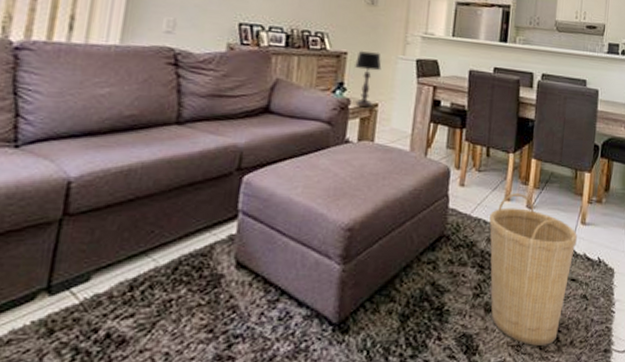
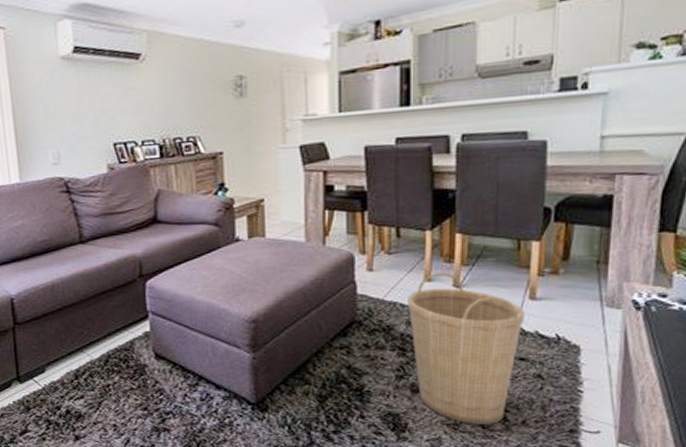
table lamp: present [355,51,382,108] -> none [233,147,262,205]

